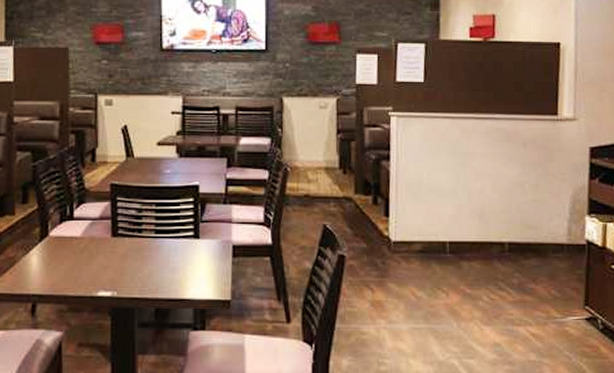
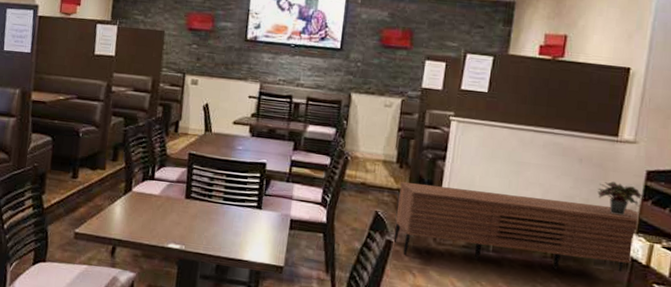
sideboard: none [345,188,590,269] -> present [394,182,640,273]
potted plant: none [545,163,591,198] -> present [597,181,644,216]

